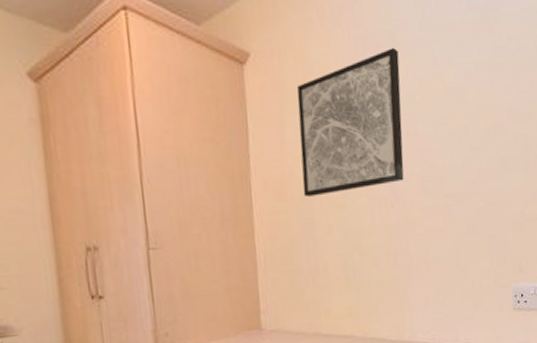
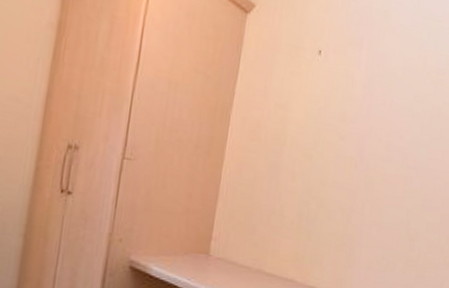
wall art: present [297,47,404,197] -> none [276,24,390,146]

